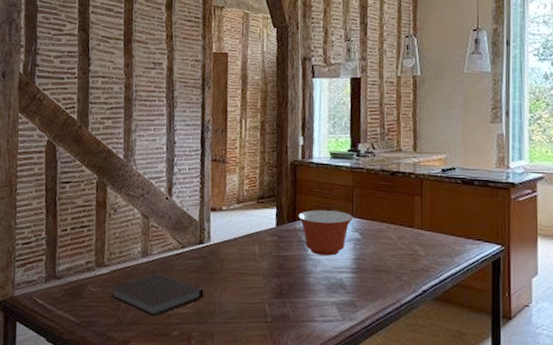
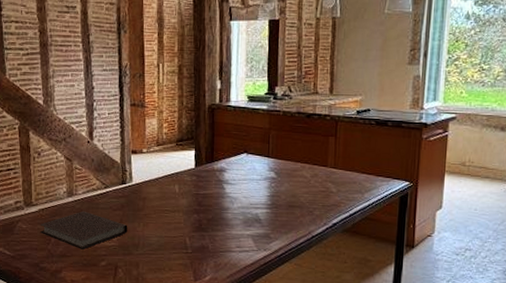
mixing bowl: present [298,210,353,256] -> none [216,151,269,193]

